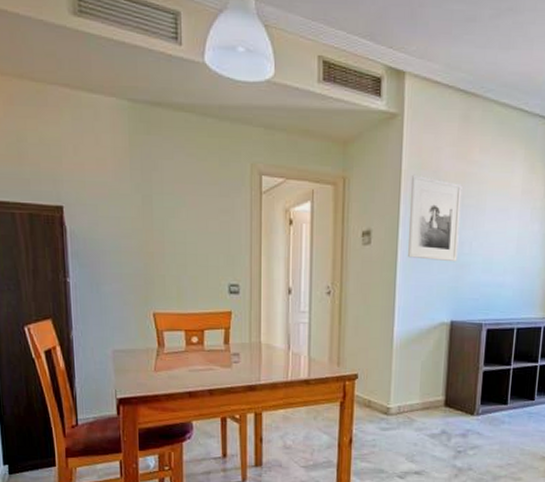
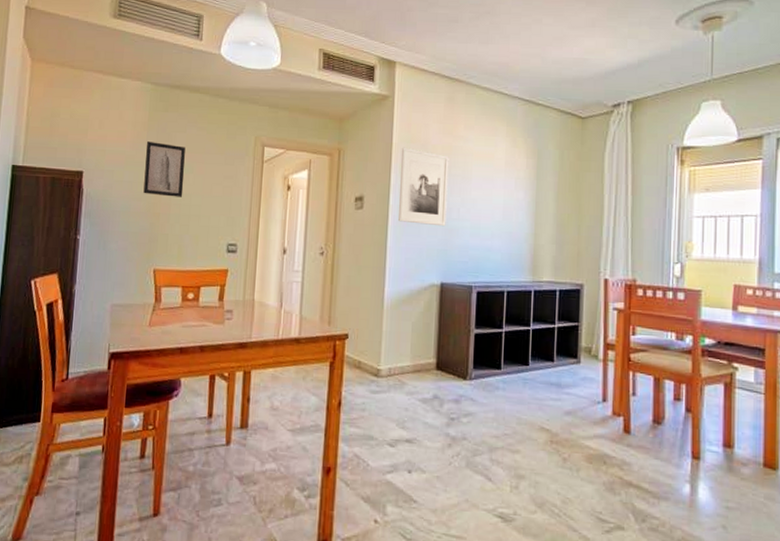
wall art: none [131,170,177,234] -> present [143,141,185,197]

